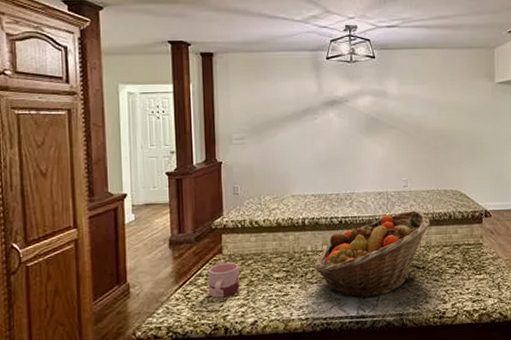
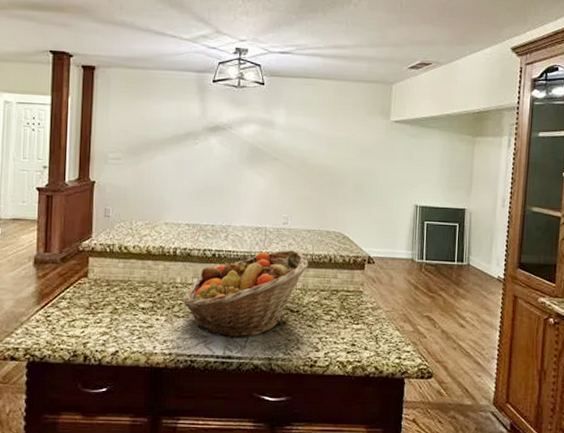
mug: present [208,263,240,298] -> none [70,288,104,323]

